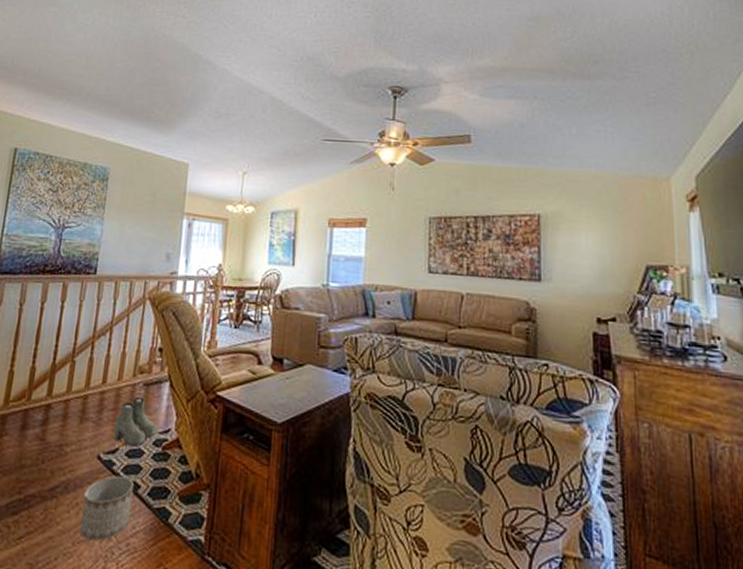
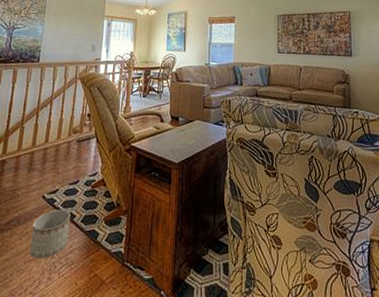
boots: present [114,396,158,446] -> none [54,150,88,186]

